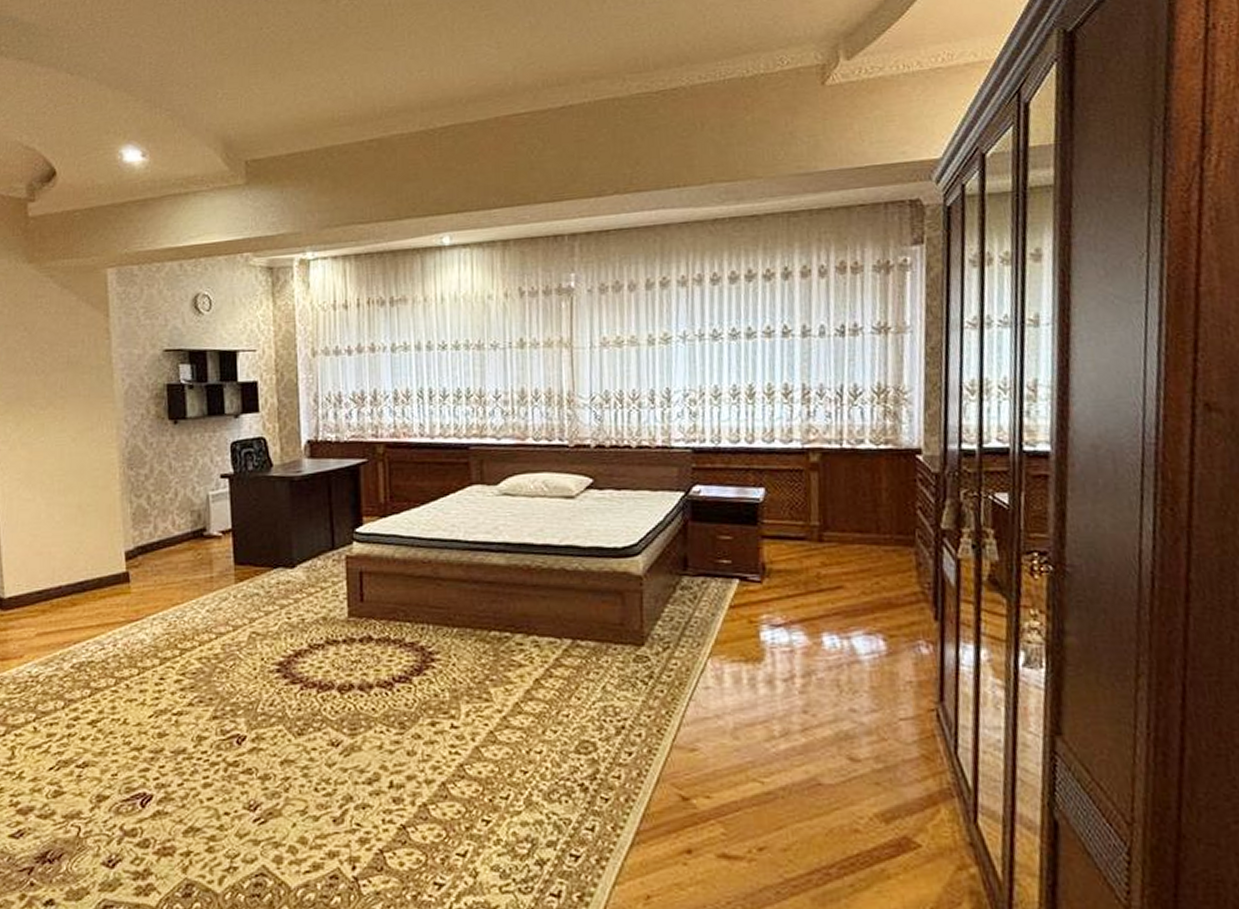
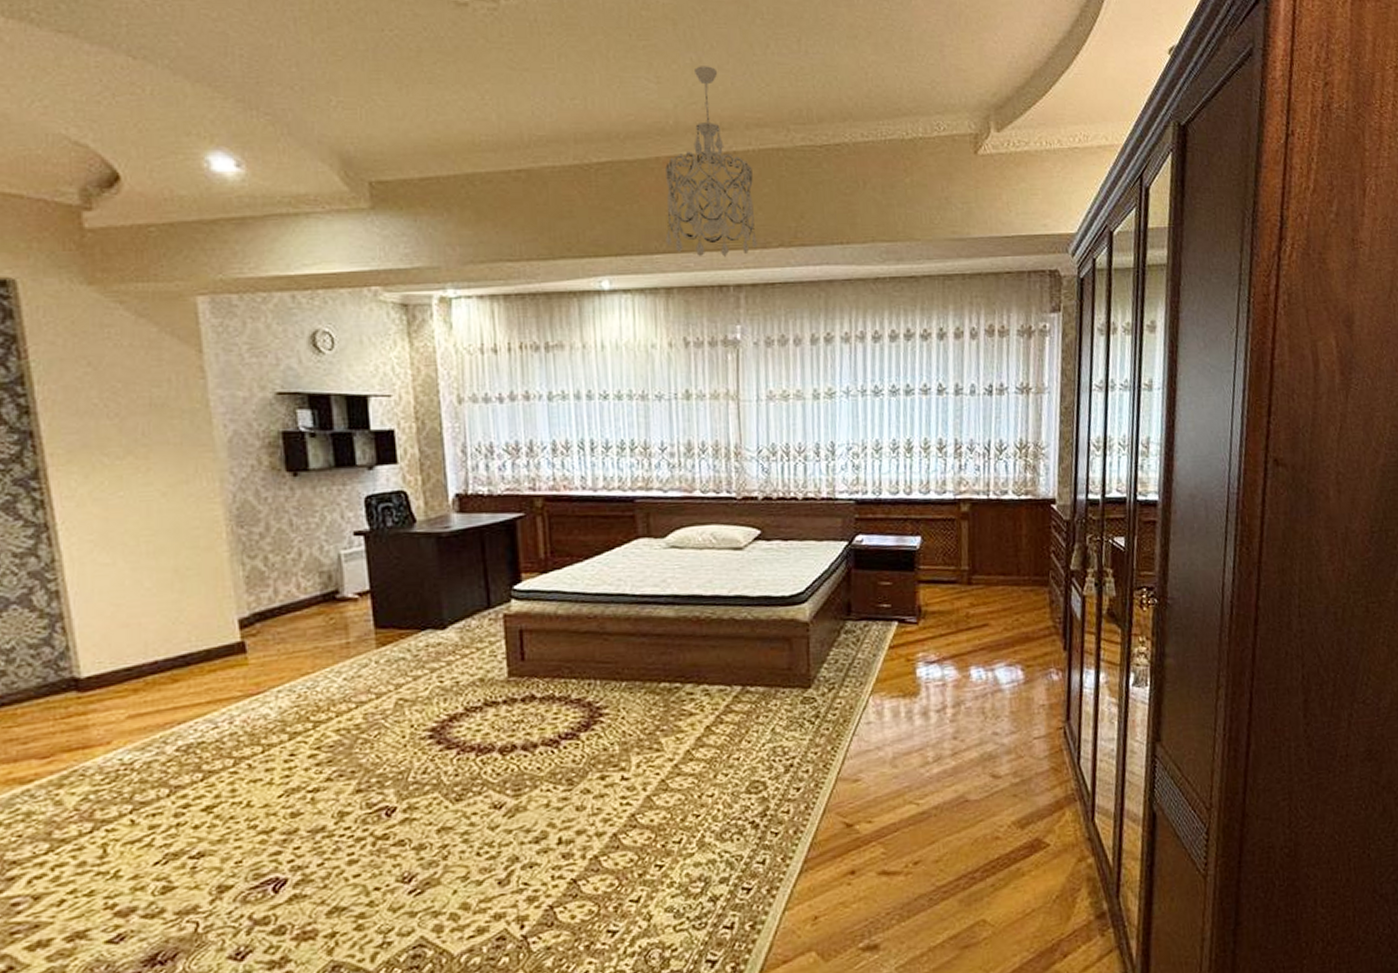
chandelier: none [503,27,592,208] -> present [665,66,758,257]

